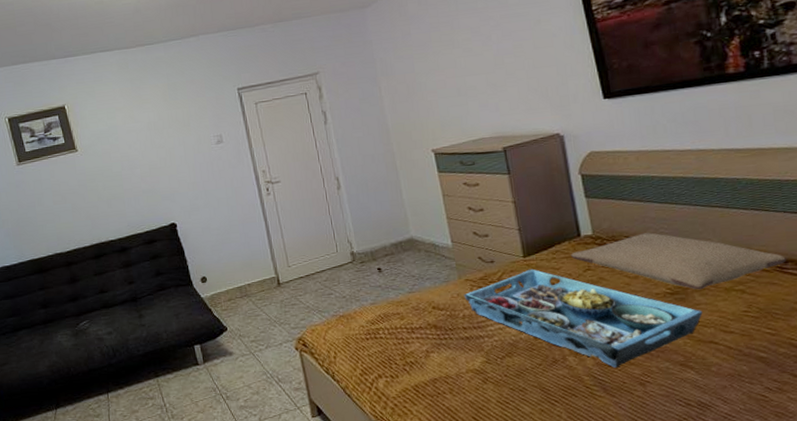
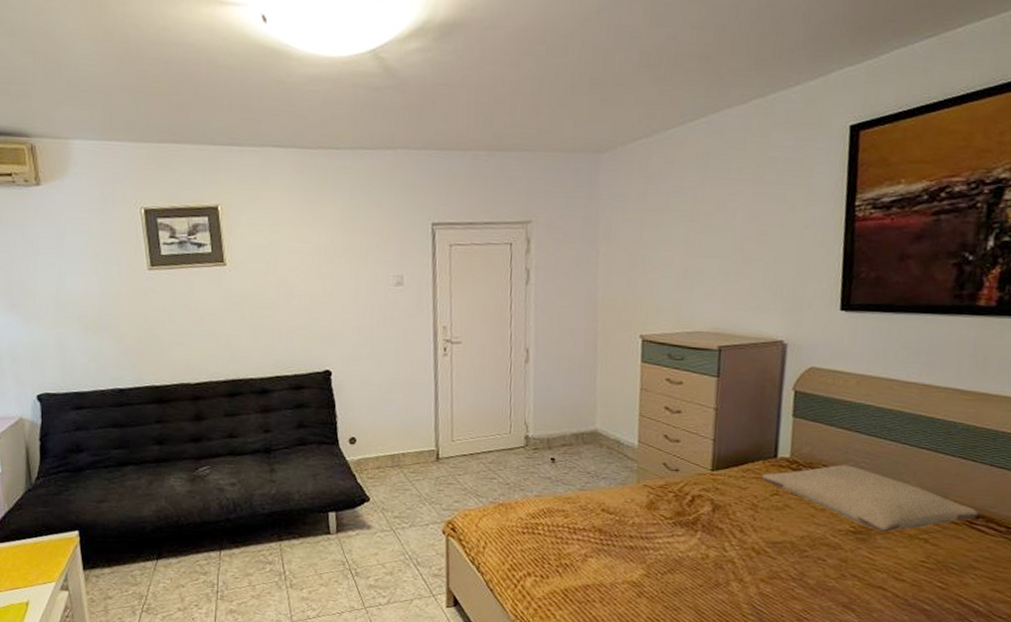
serving tray: present [464,268,703,368] -> none [638,484,880,600]

